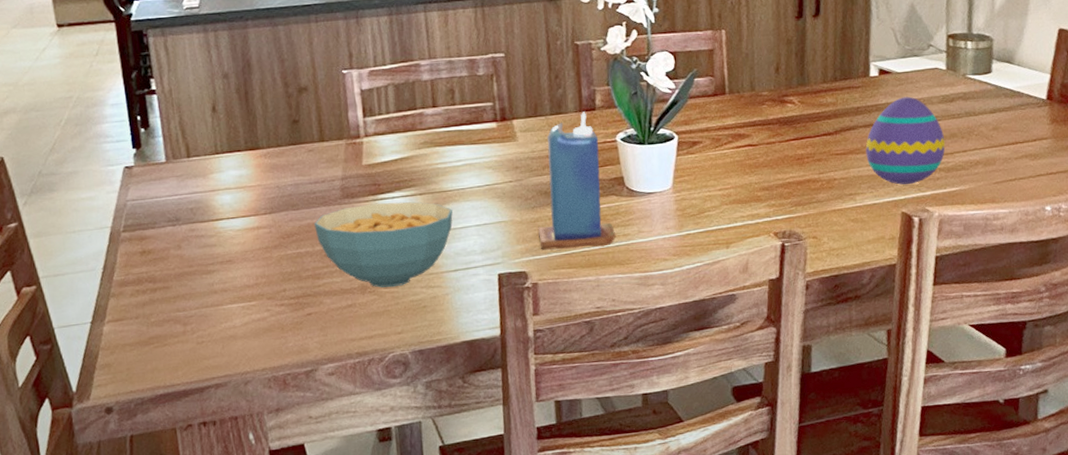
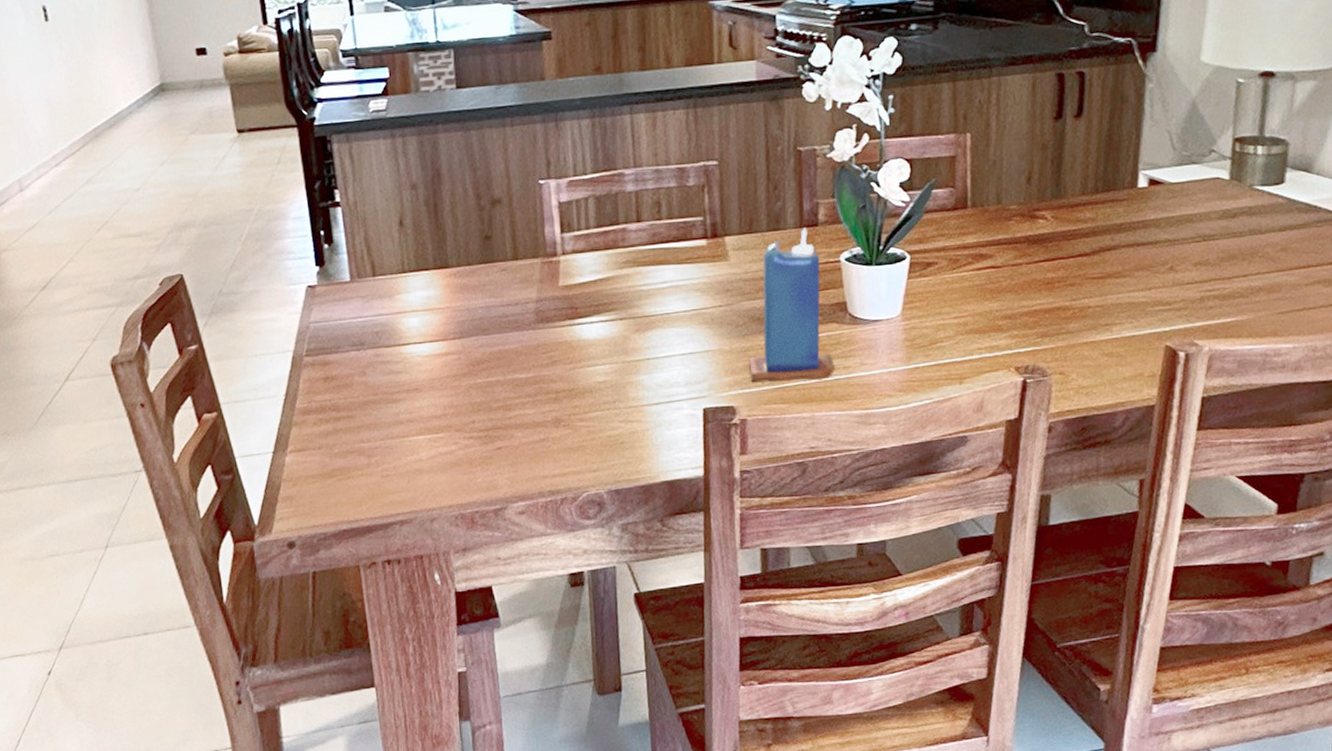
cereal bowl: present [314,201,453,288] -> none [506,327,656,421]
decorative egg: present [865,96,946,185] -> none [1127,211,1223,314]

